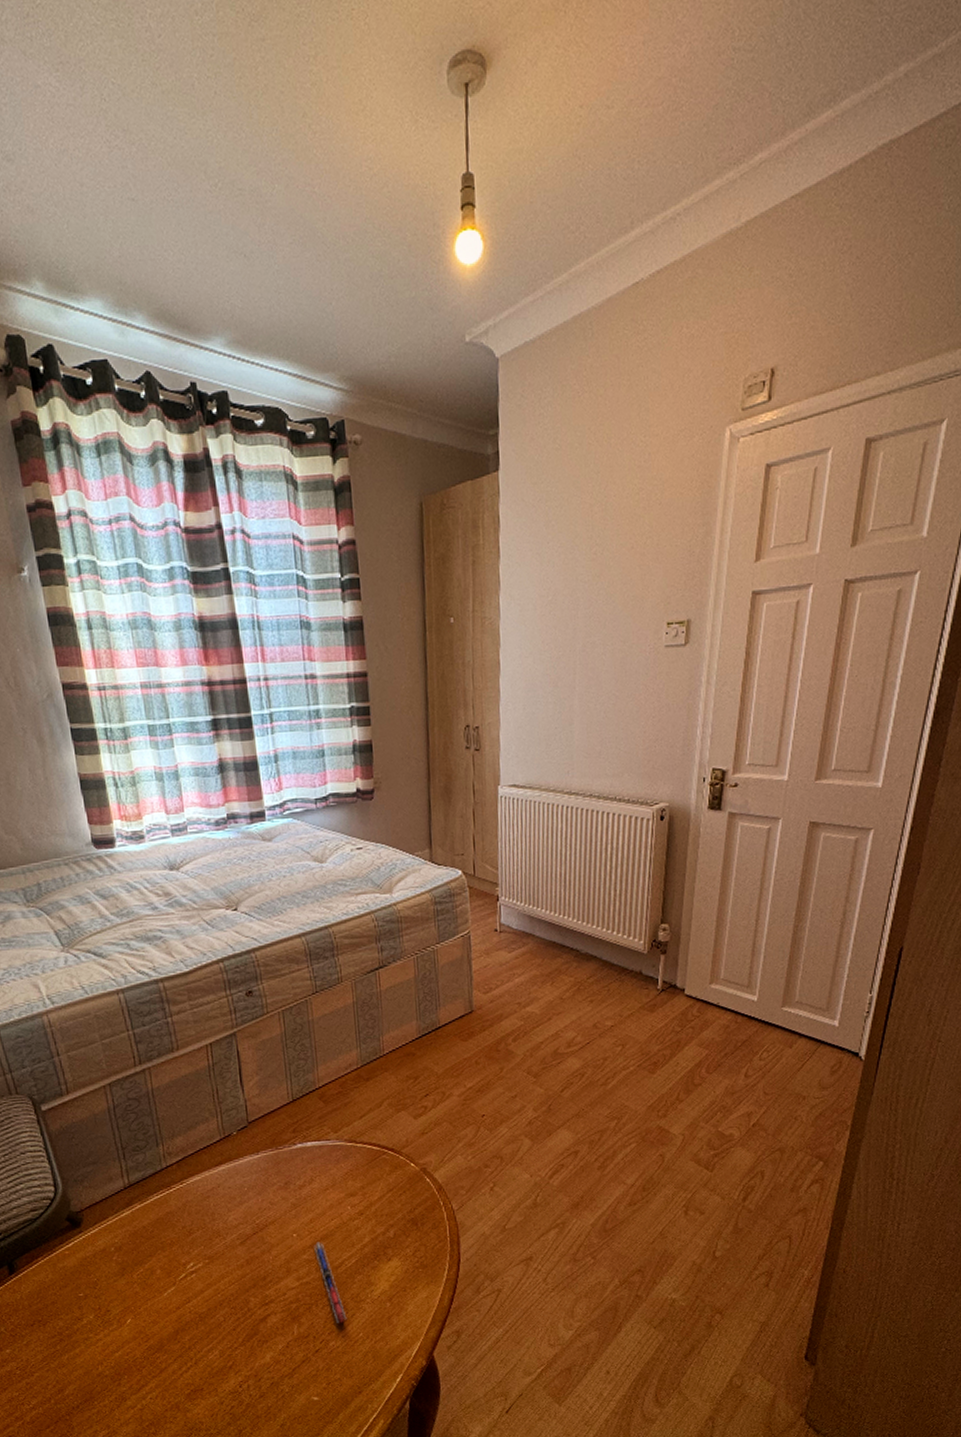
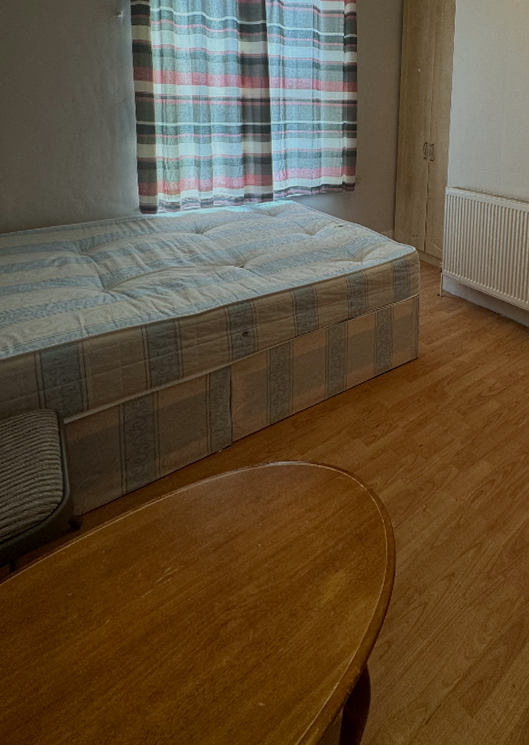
pen: present [314,1242,347,1323] -> none [275,552,296,630]

